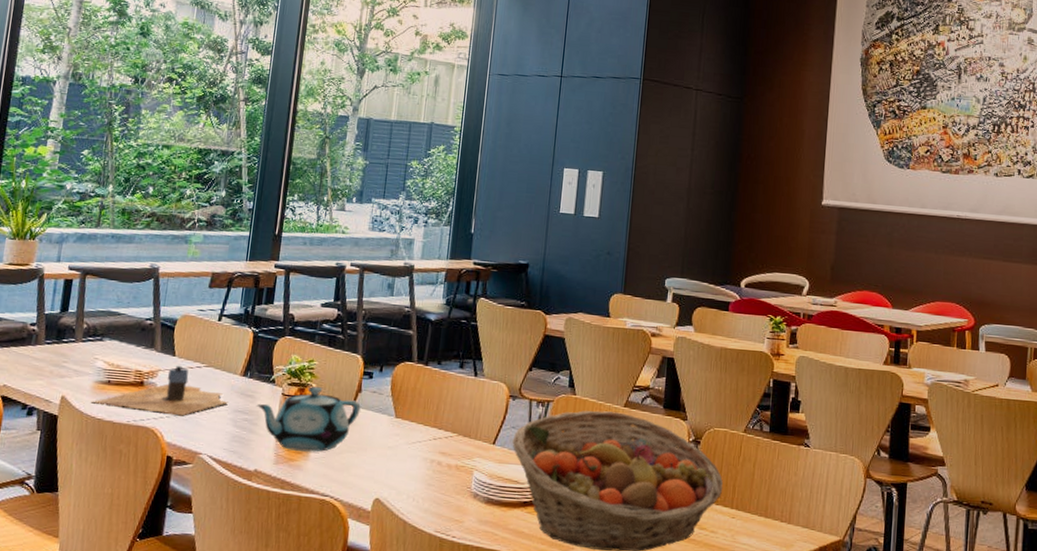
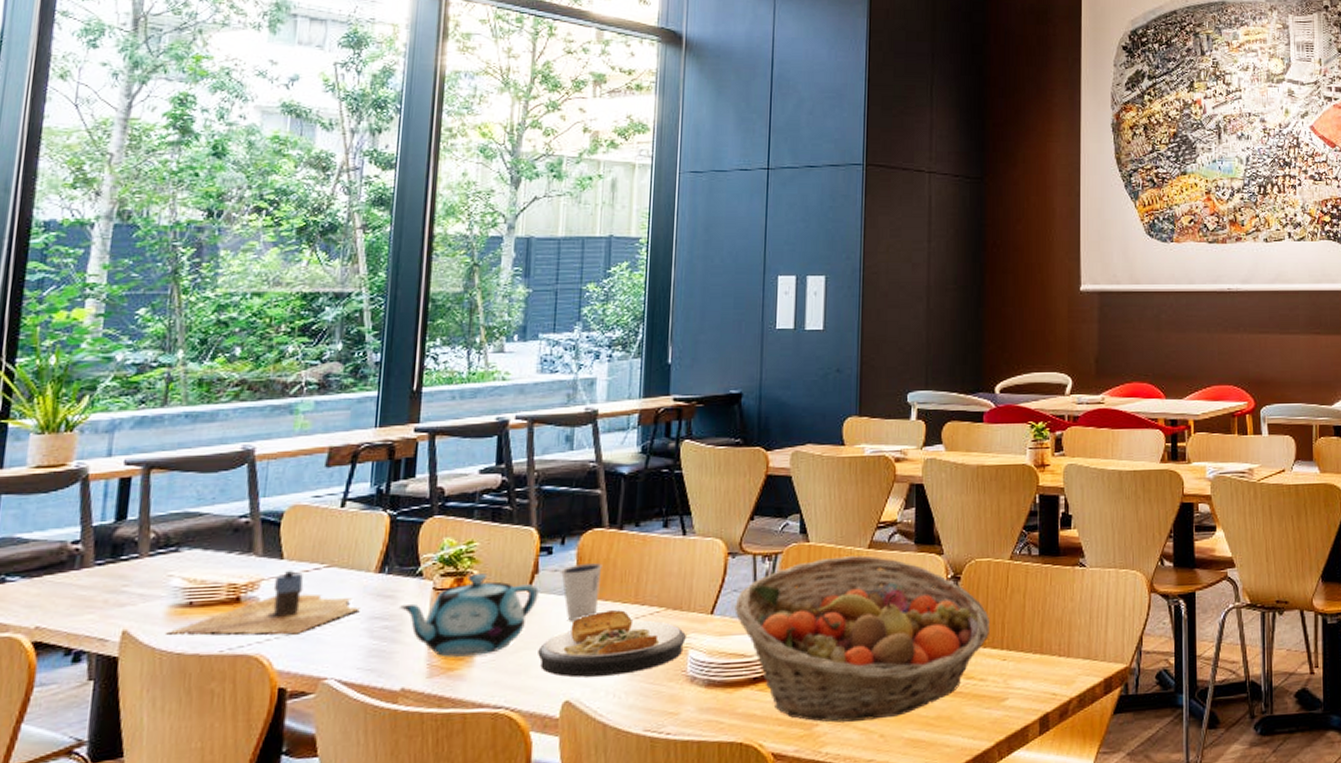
plate: none [357,430,472,484] -> present [538,610,686,678]
dixie cup: none [378,389,411,435] -> present [561,563,603,621]

